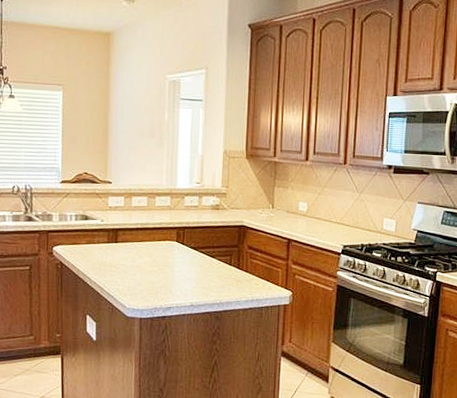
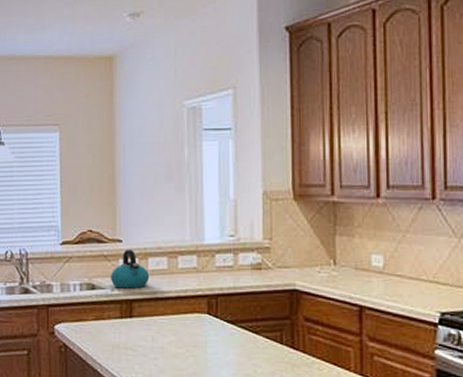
kettle: none [101,189,133,220] -> present [111,249,150,289]

